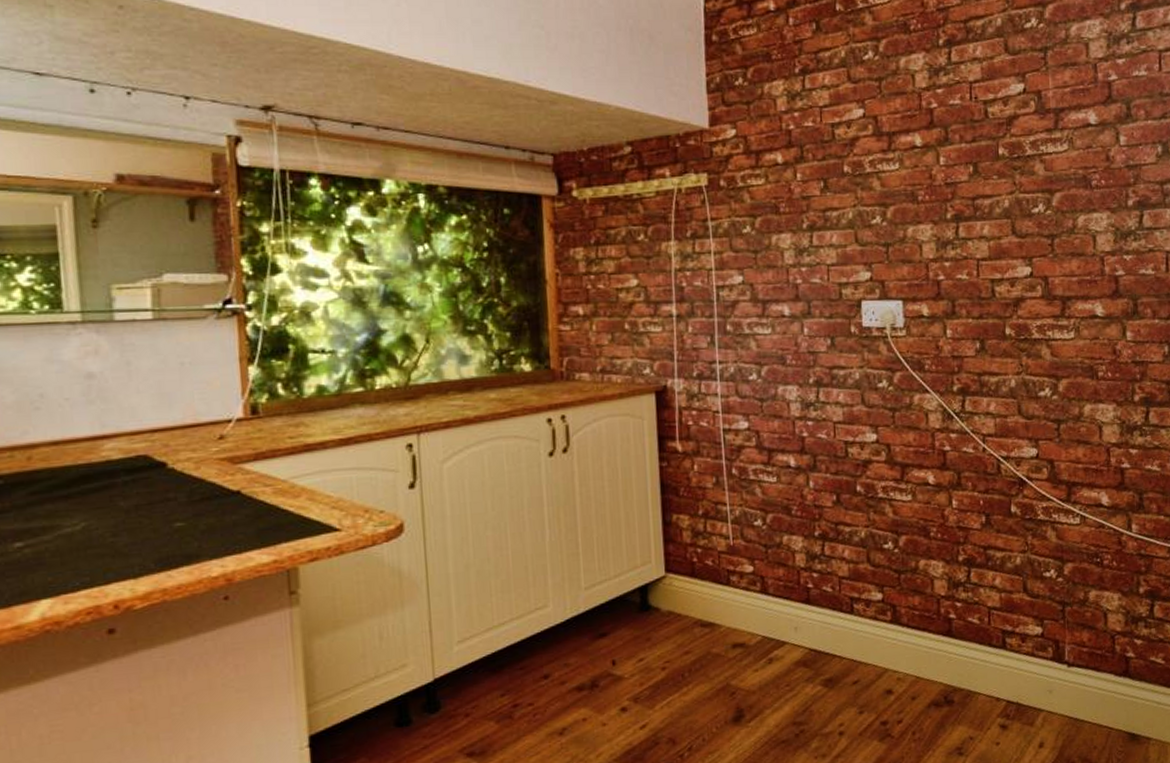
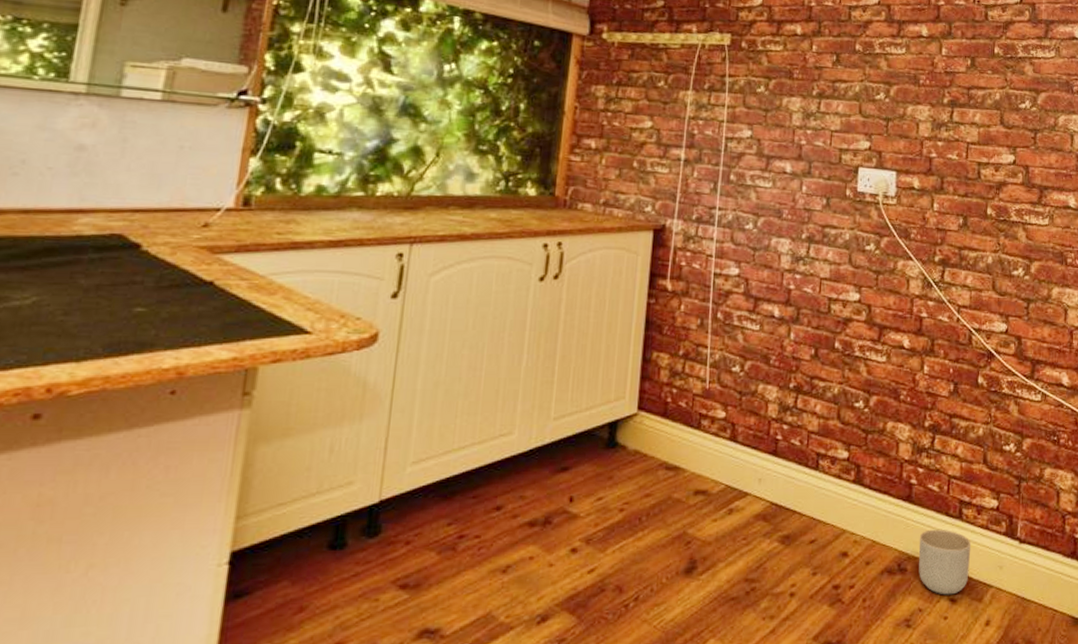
planter: none [963,659,1018,722] -> present [918,529,971,595]

